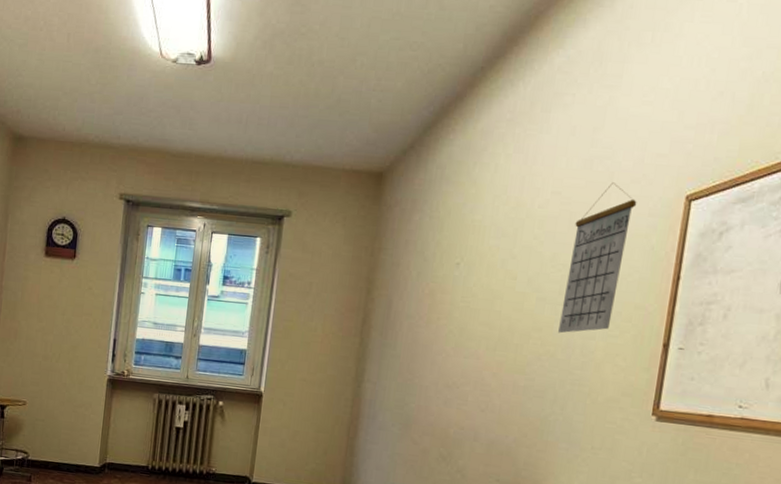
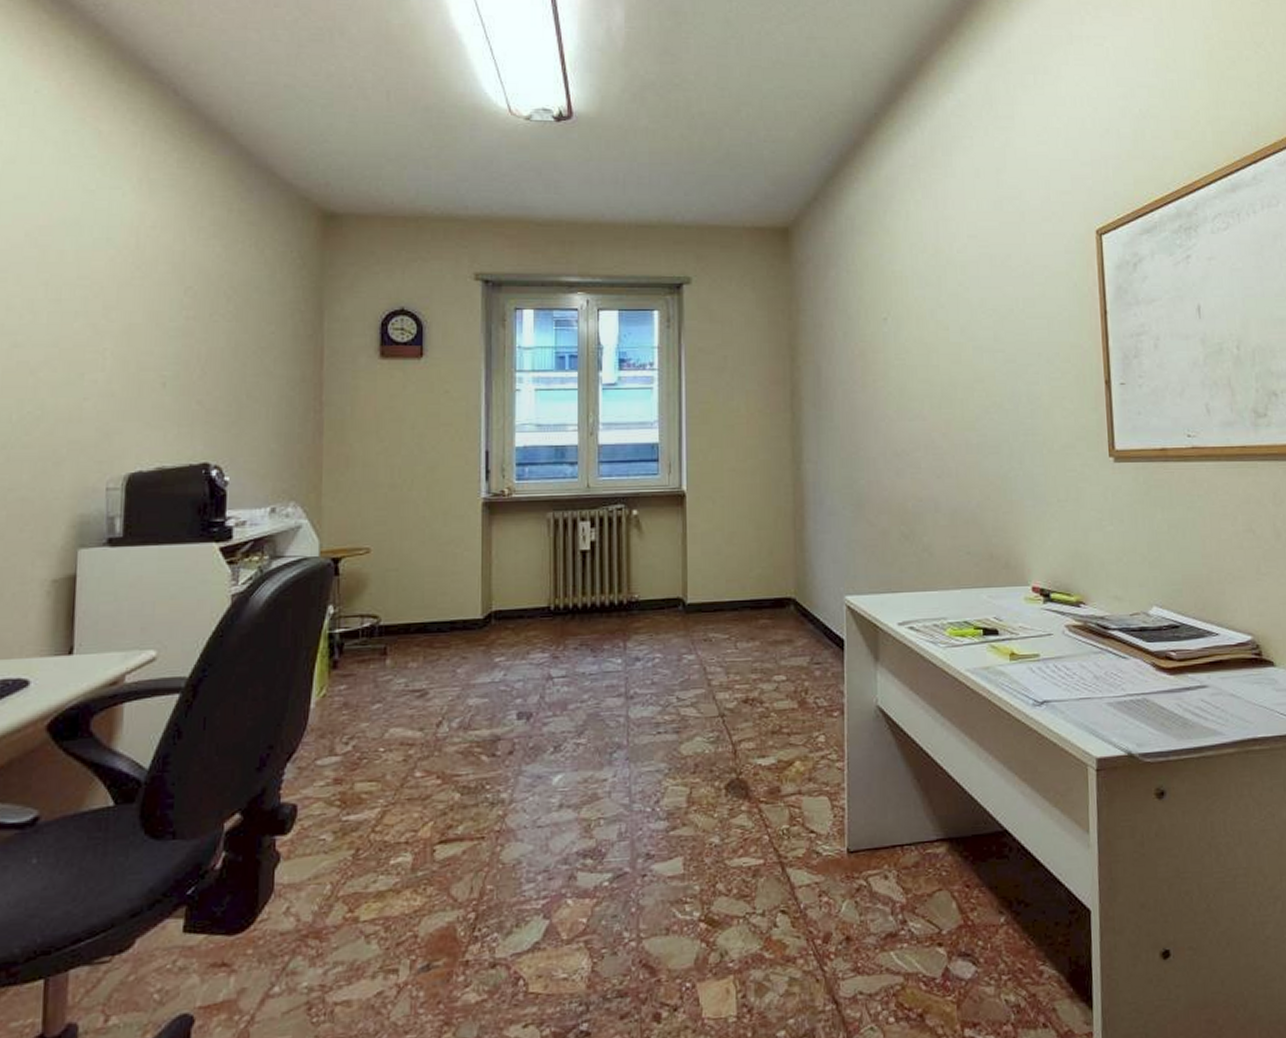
calendar: present [558,182,637,334] -> none [997,222,1052,382]

